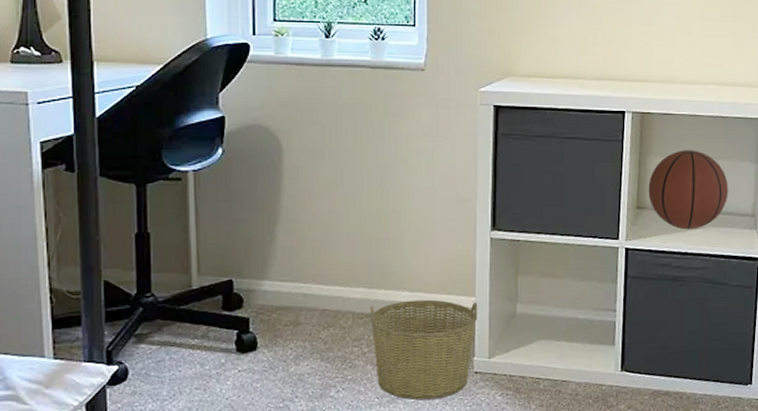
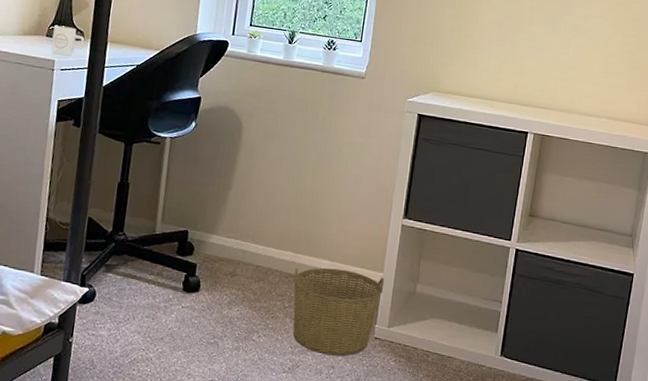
mug: none [19,47,64,84] -> present [51,25,85,56]
basketball: present [648,150,728,230] -> none [540,171,612,241]

